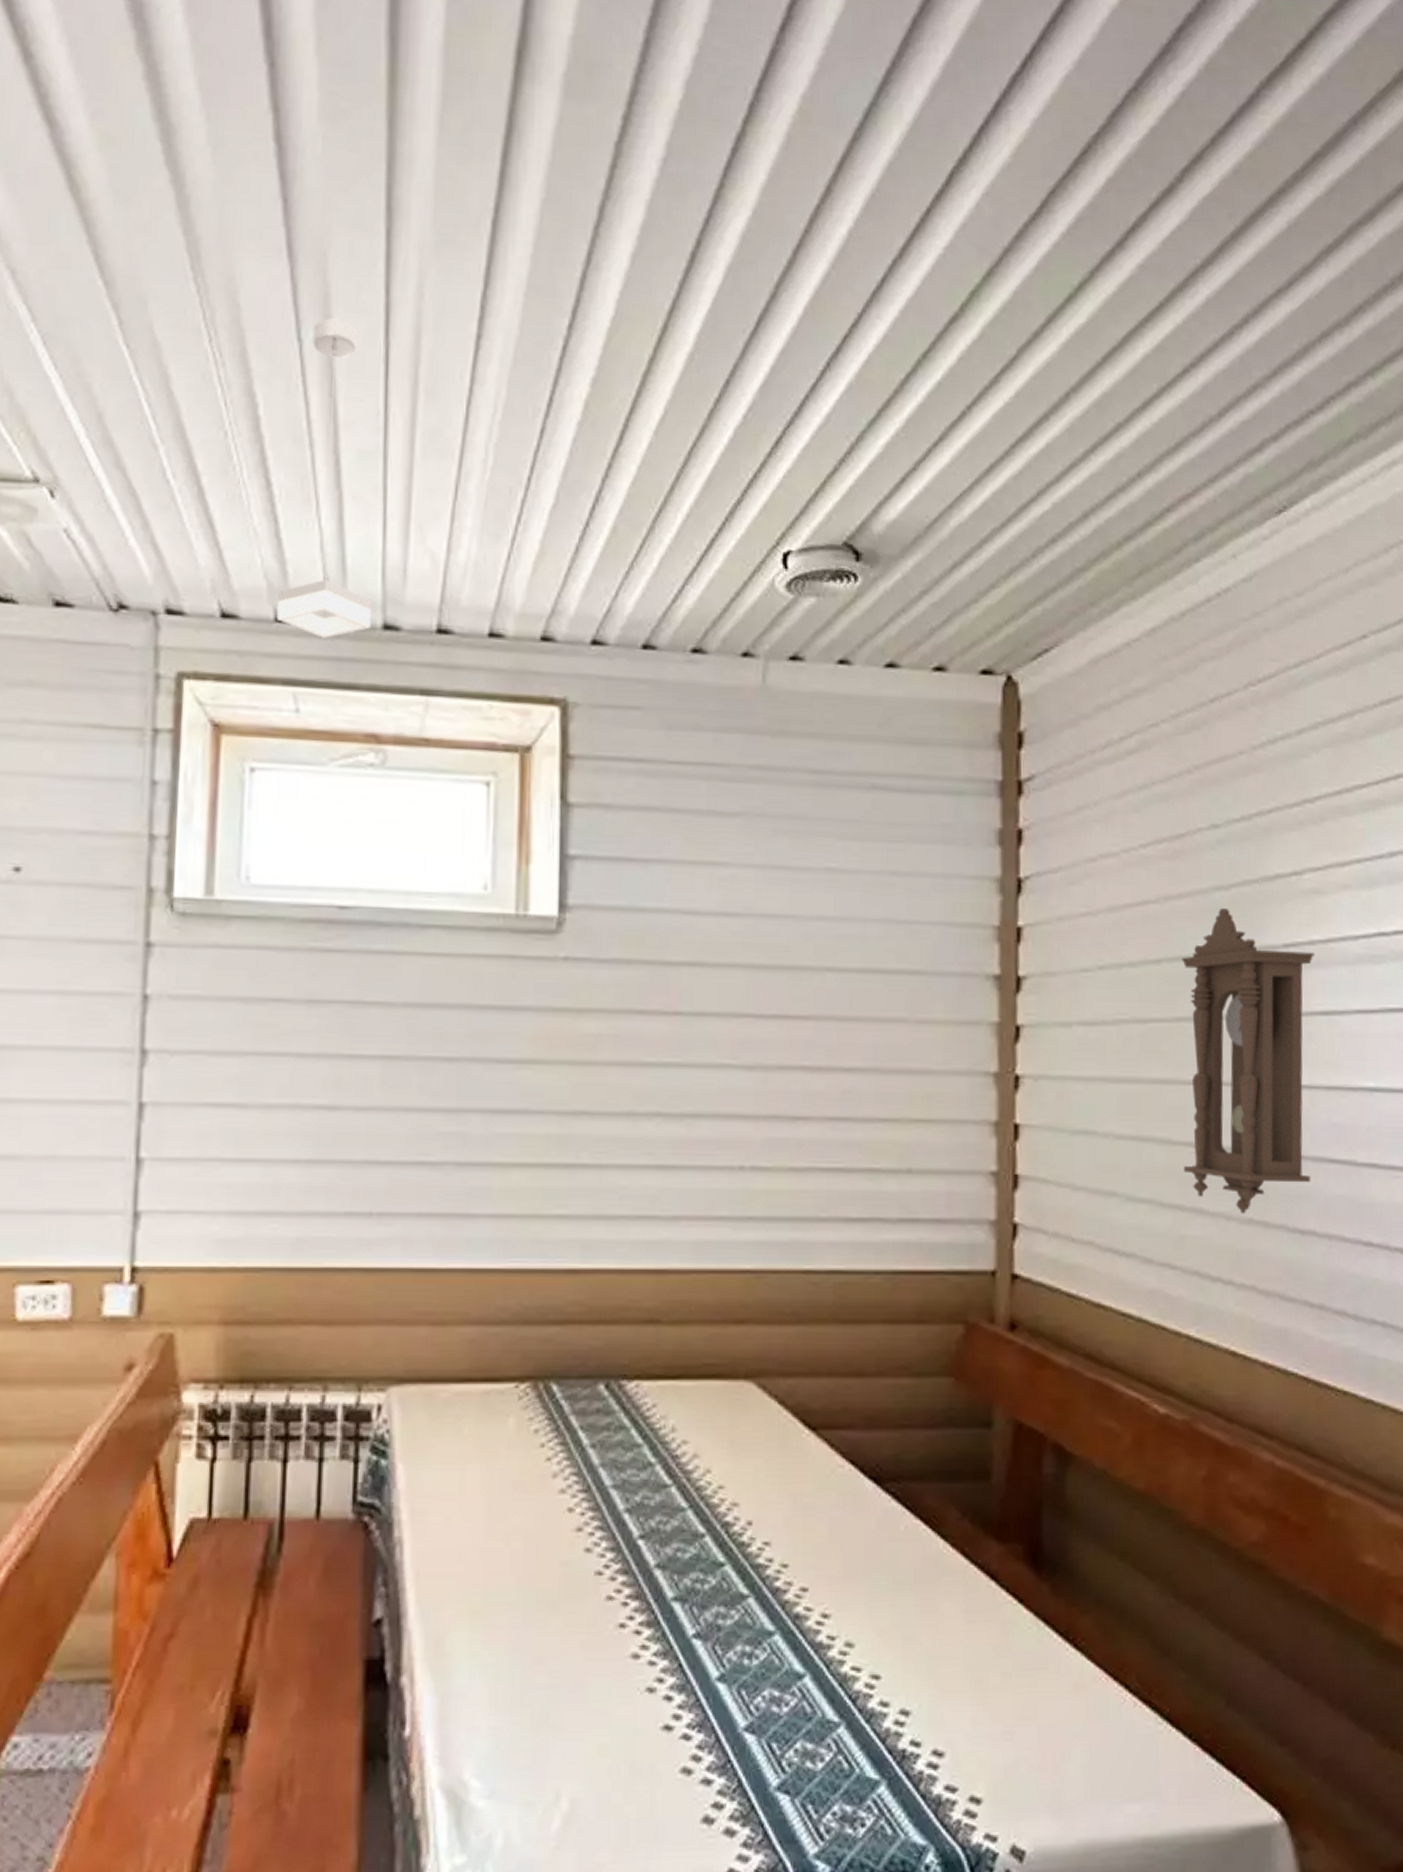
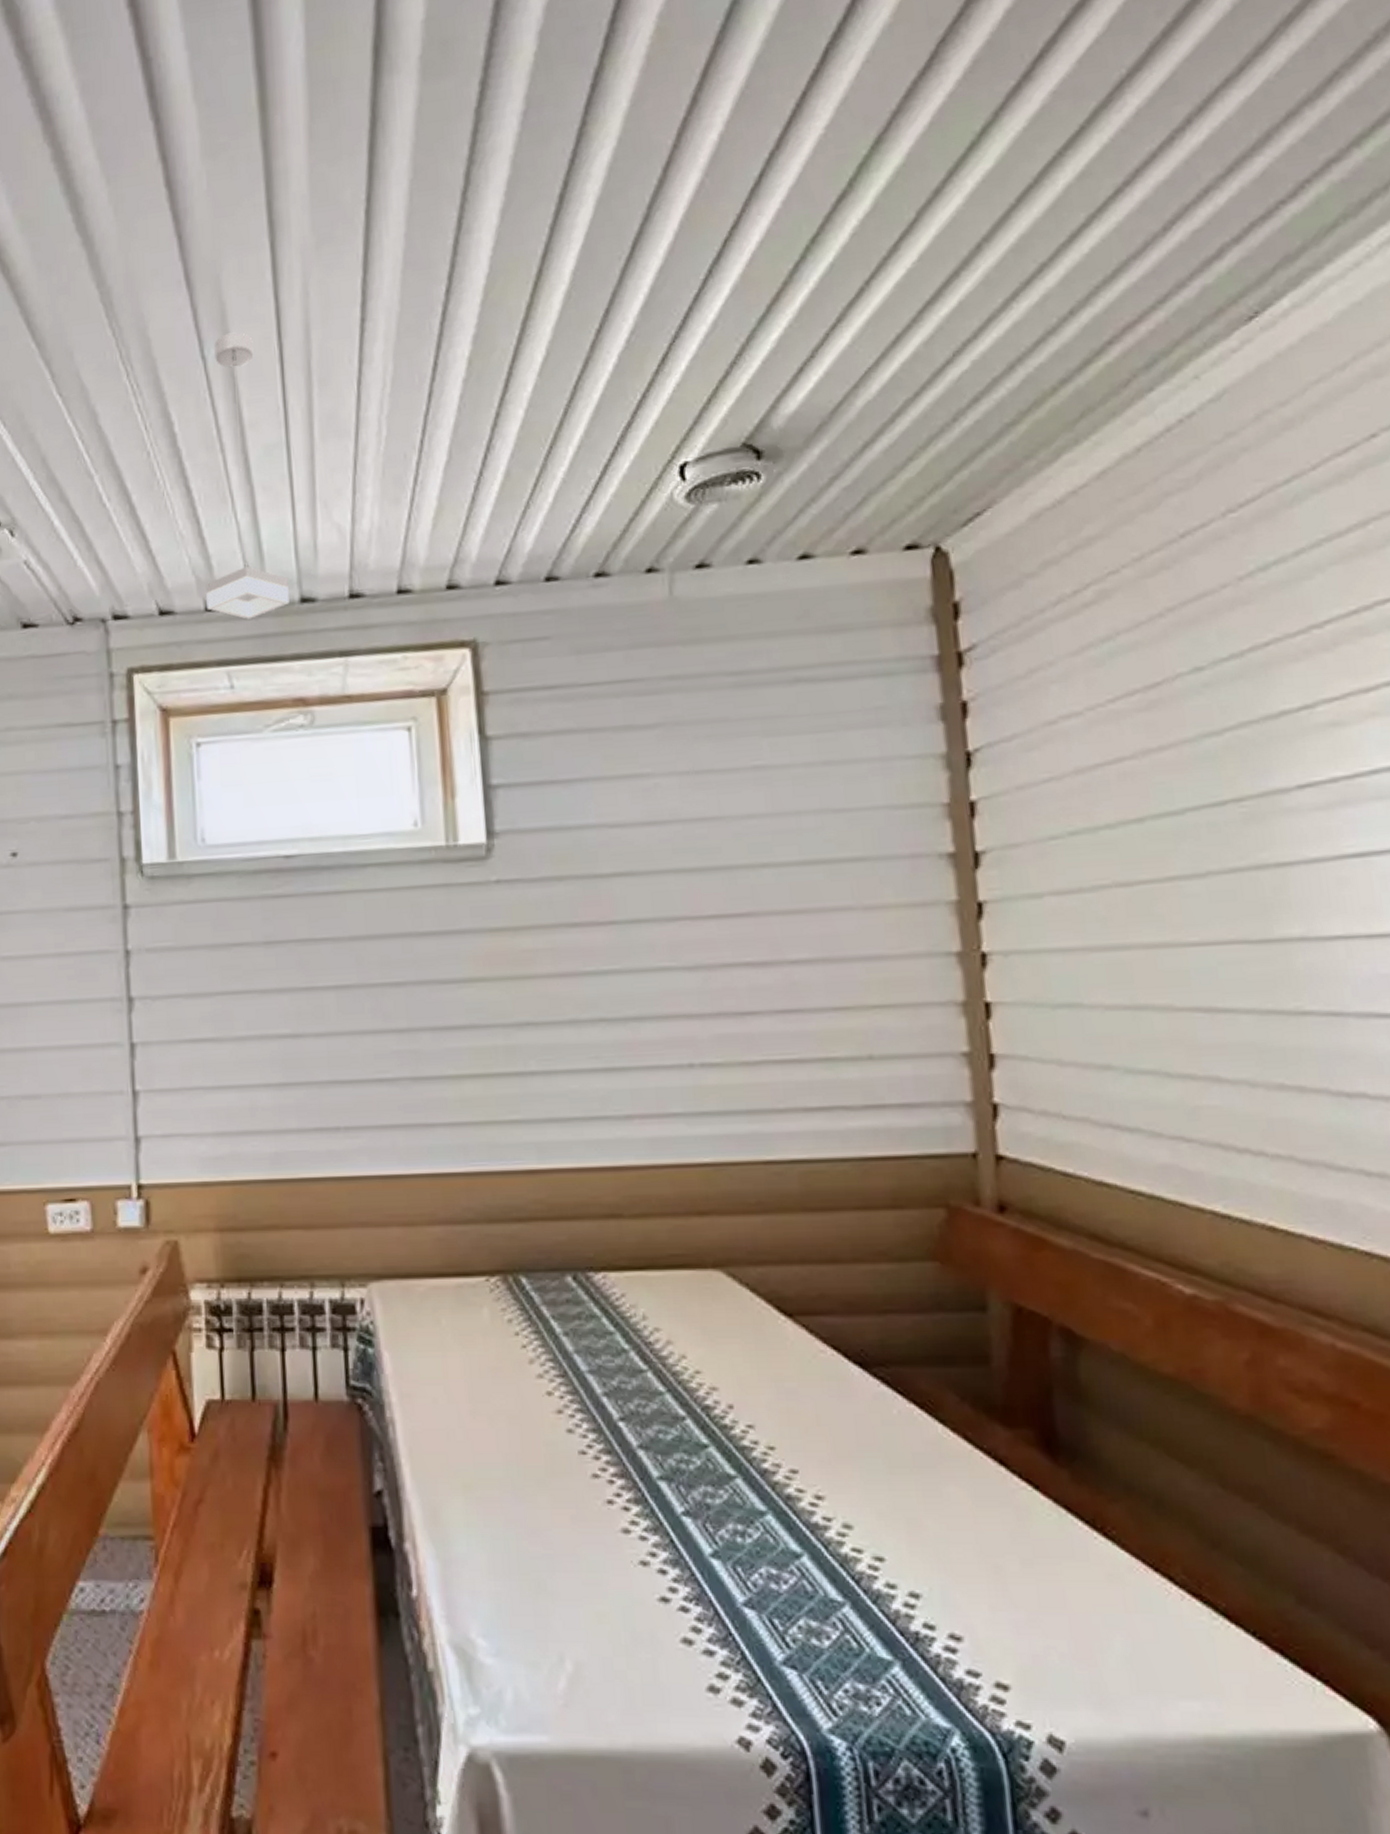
pendulum clock: present [1182,908,1316,1214] -> none [1170,755,1356,1080]

